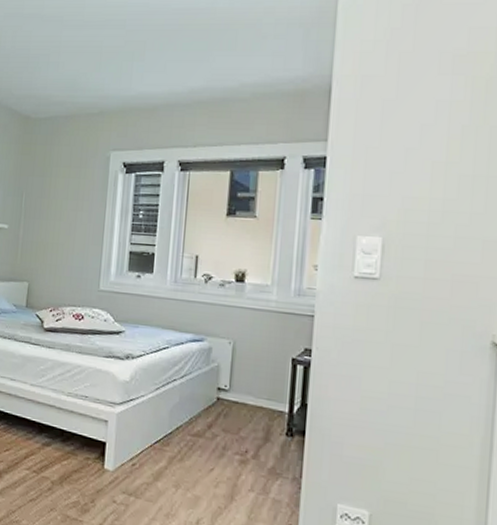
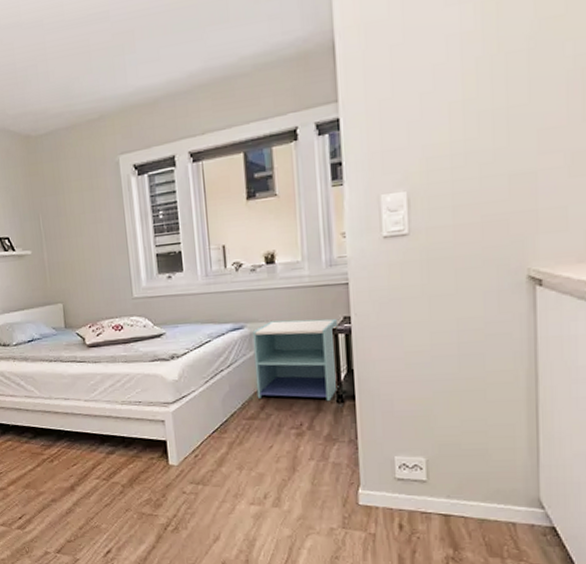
nightstand: none [206,339,299,433] -> present [252,318,339,402]

